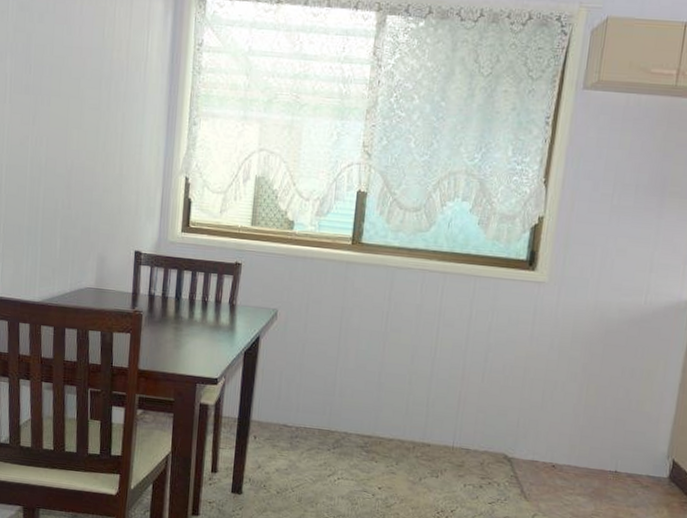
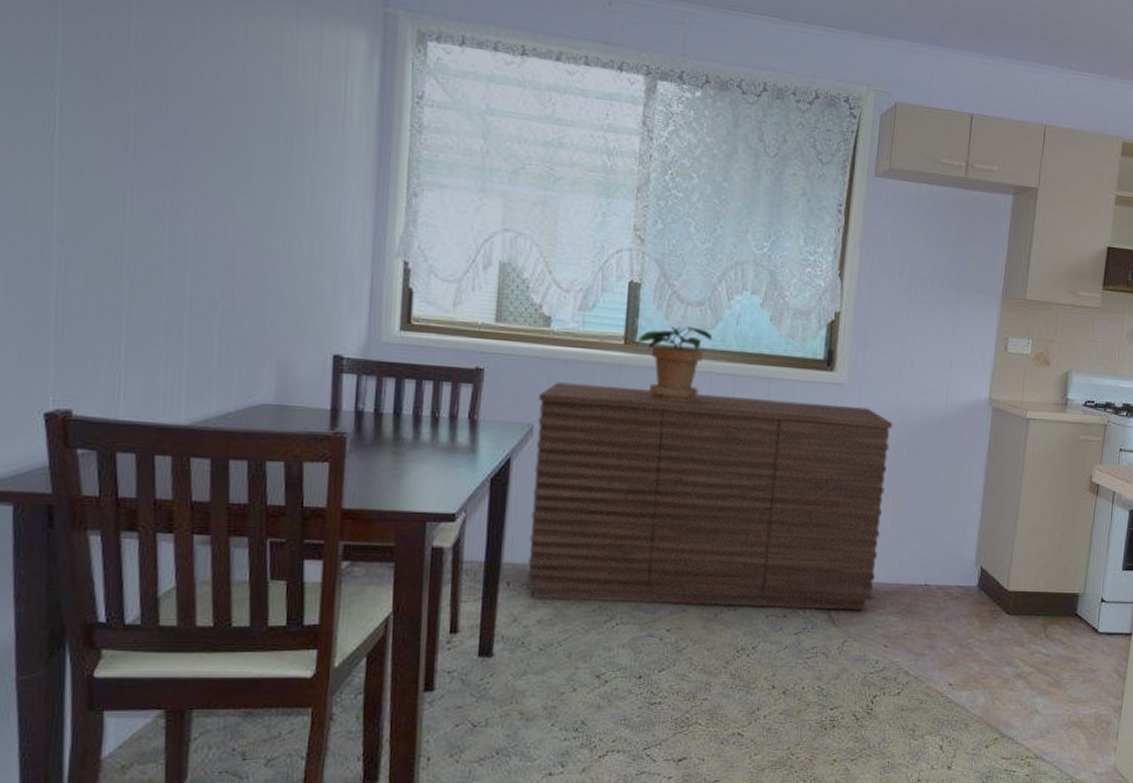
sideboard: none [269,275,590,490] -> present [527,382,893,611]
potted plant: none [362,229,426,296] -> present [637,326,712,403]

